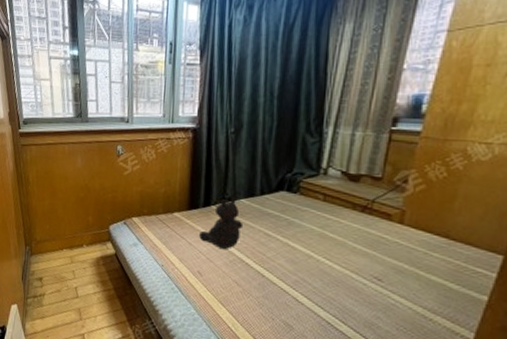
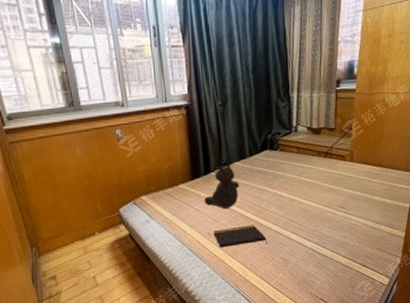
notepad: none [204,270,268,301] -> present [213,224,267,248]

